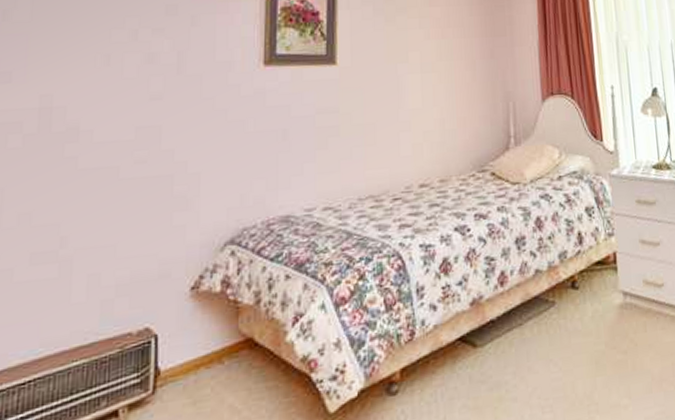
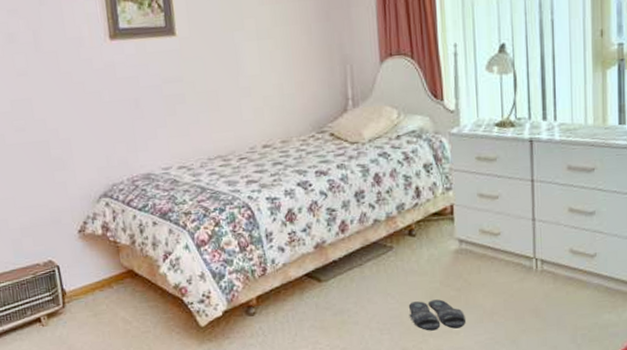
slippers: none [573,365,634,406] -> present [409,299,465,331]

